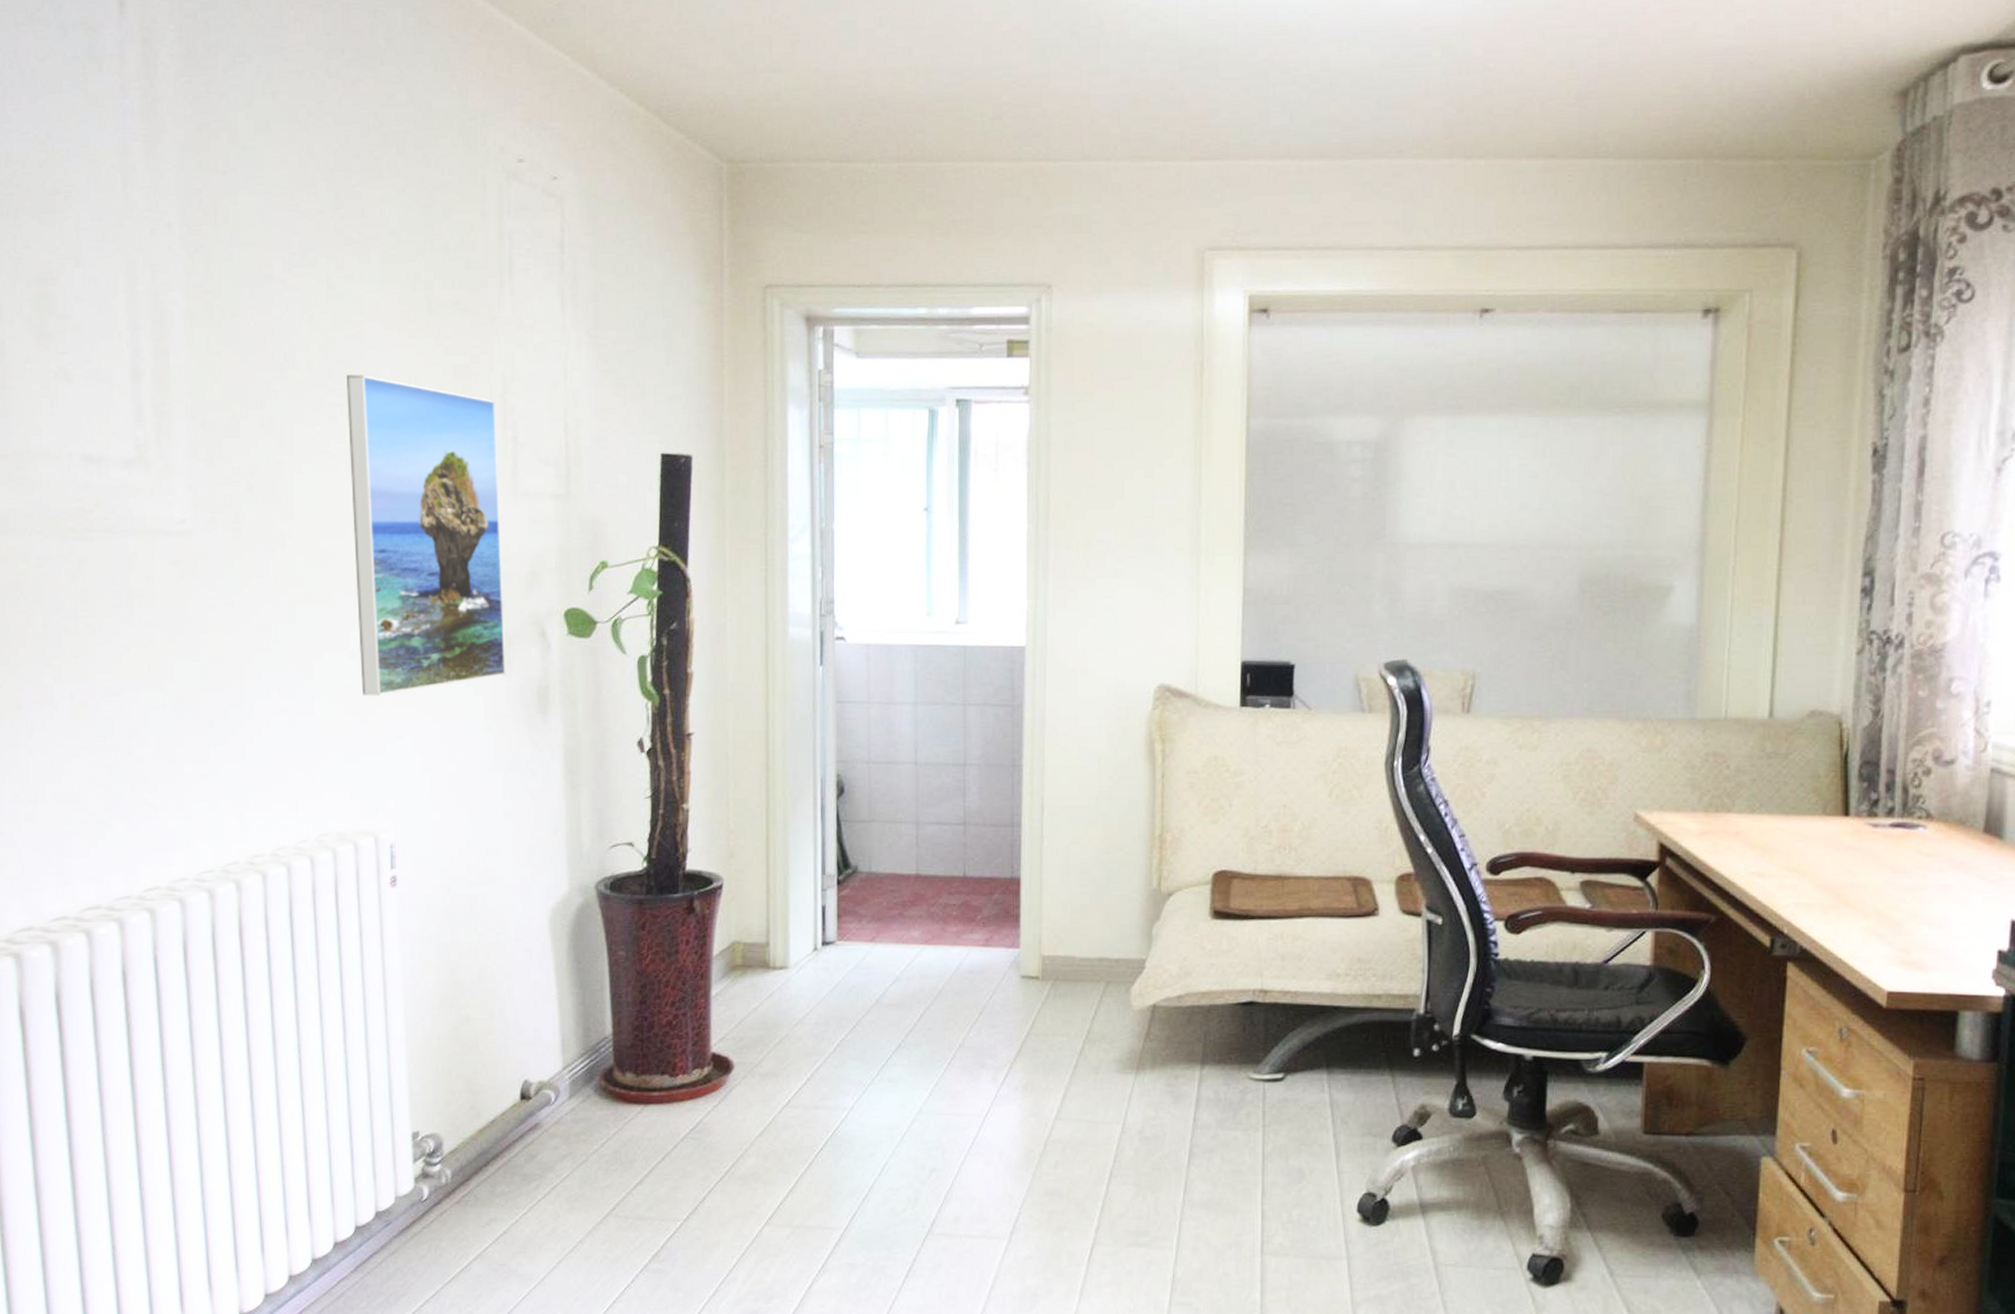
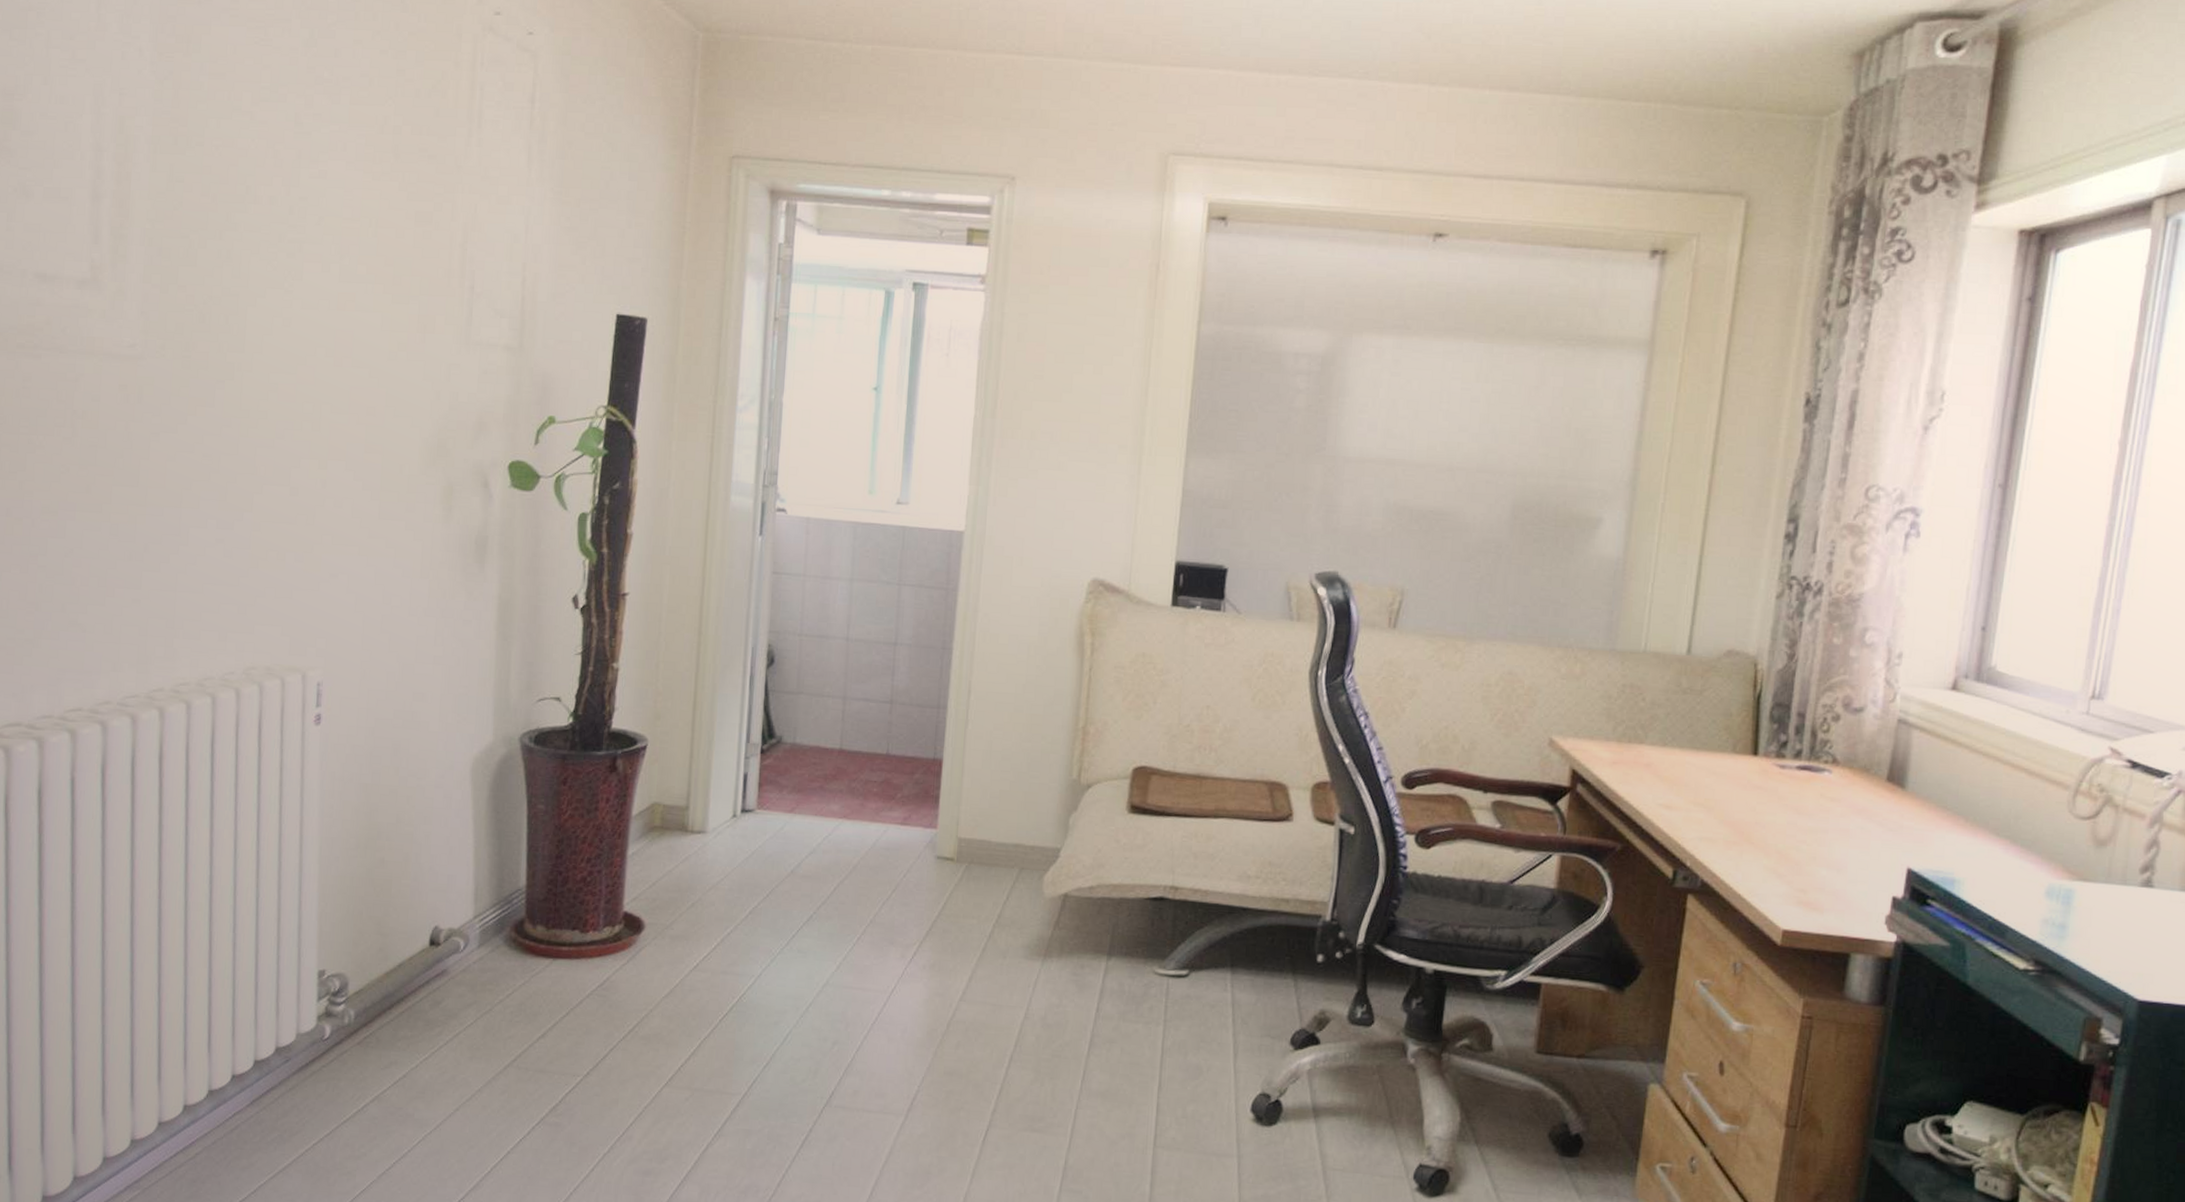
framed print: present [347,373,506,696] -> none [300,211,456,534]

